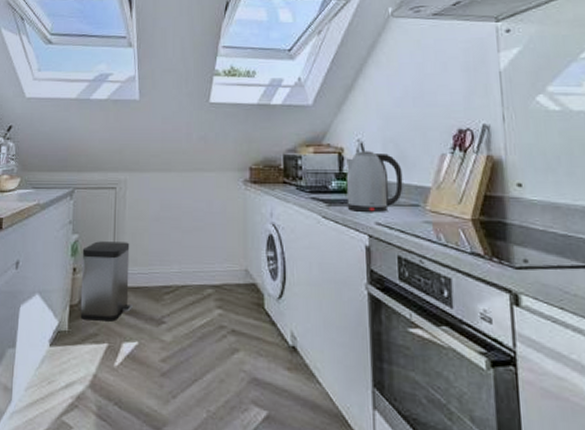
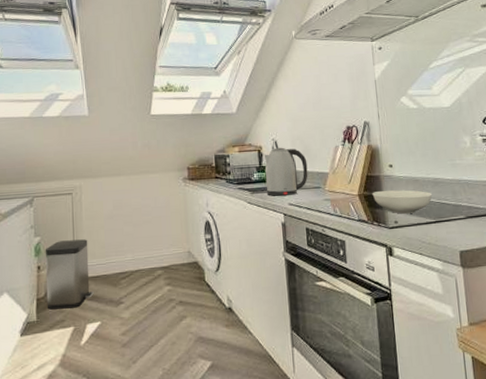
bowl: none [491,216,582,251] -> present [372,190,433,214]

